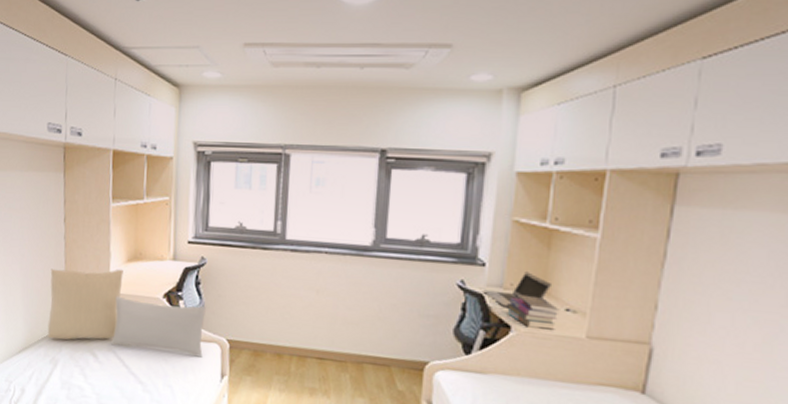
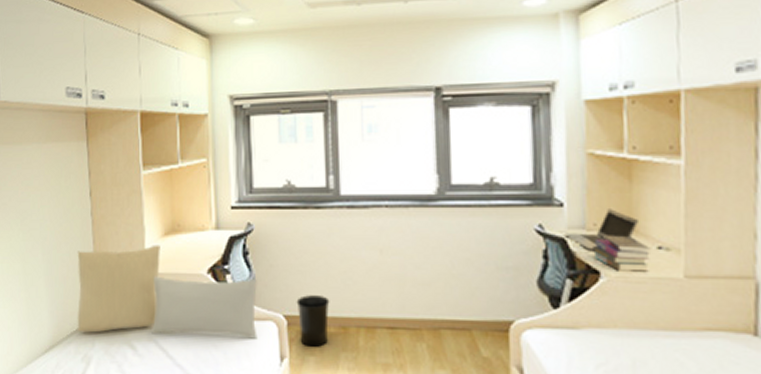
waste bin: none [239,324,269,369] -> present [296,295,330,347]

